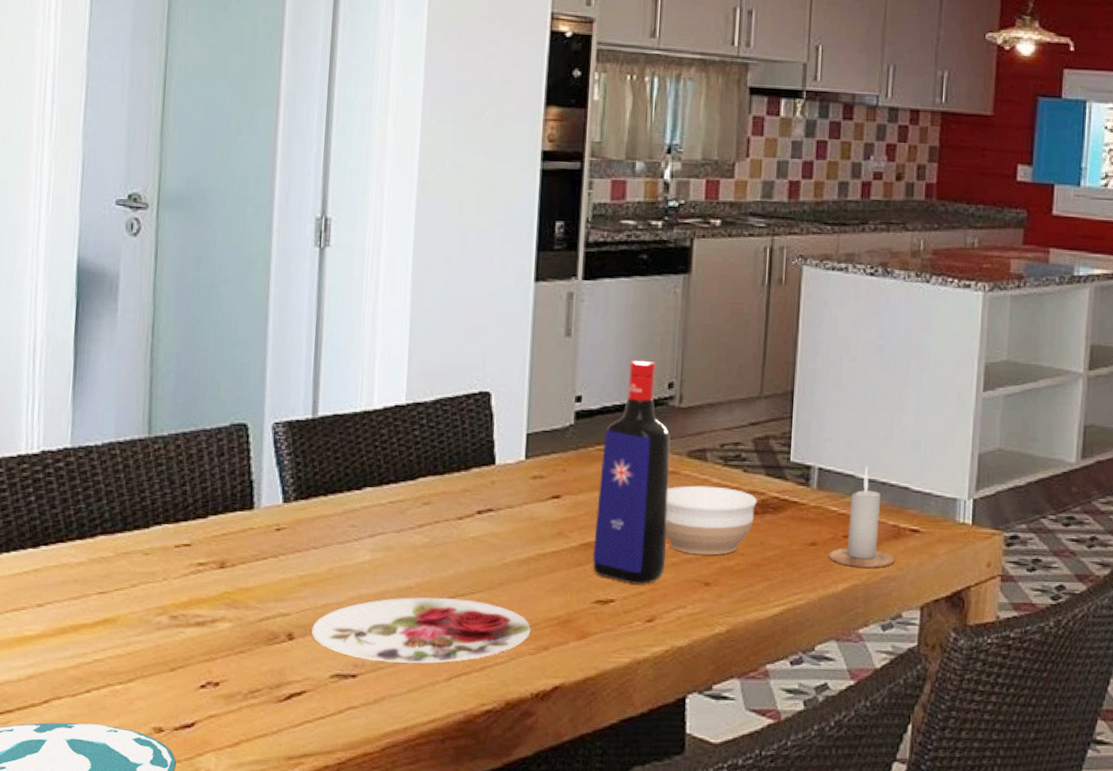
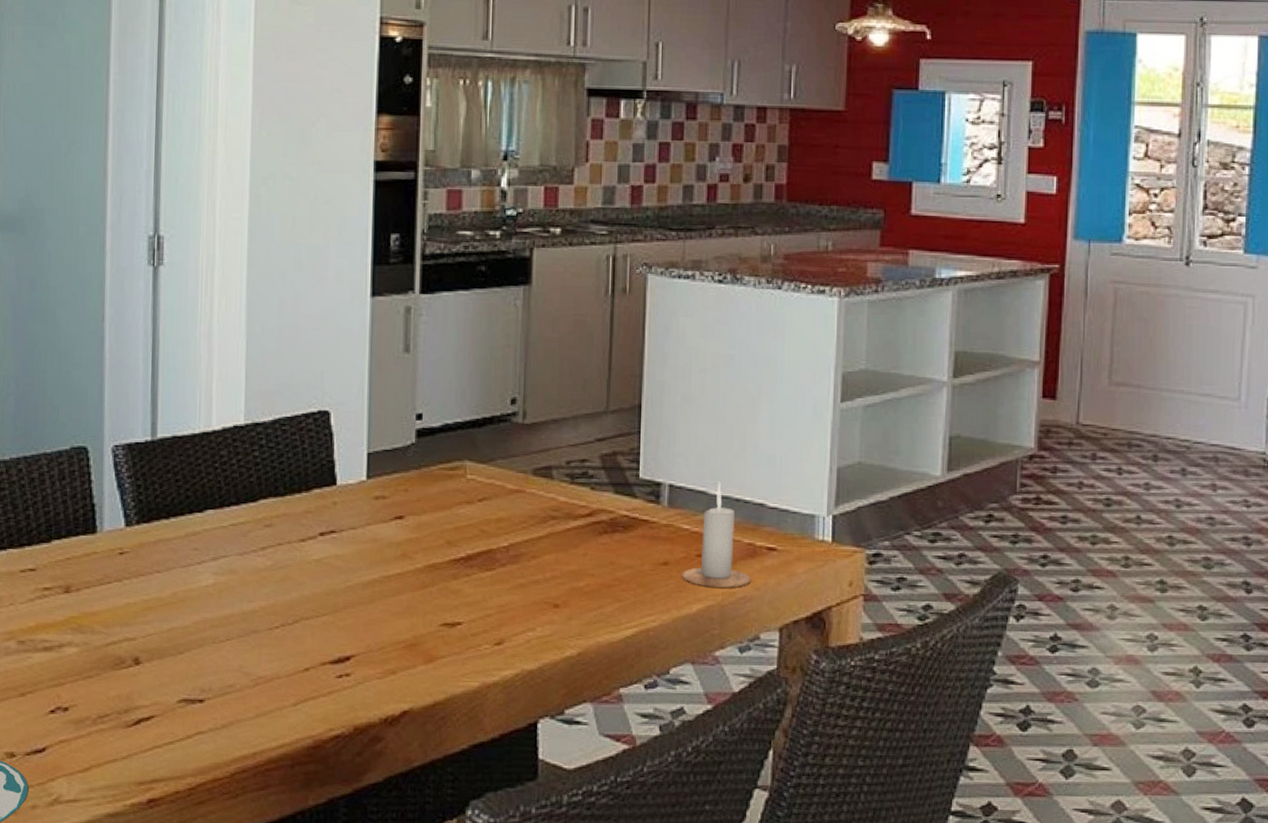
plate: present [311,596,531,664] -> none [158,620,377,688]
liquor bottle: present [592,360,670,585] -> none [437,375,515,607]
bowl: present [665,485,757,555] -> none [512,504,606,576]

